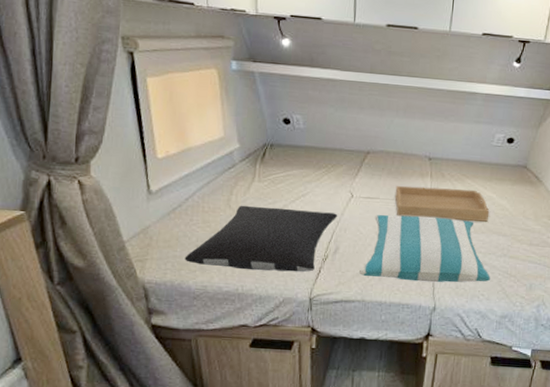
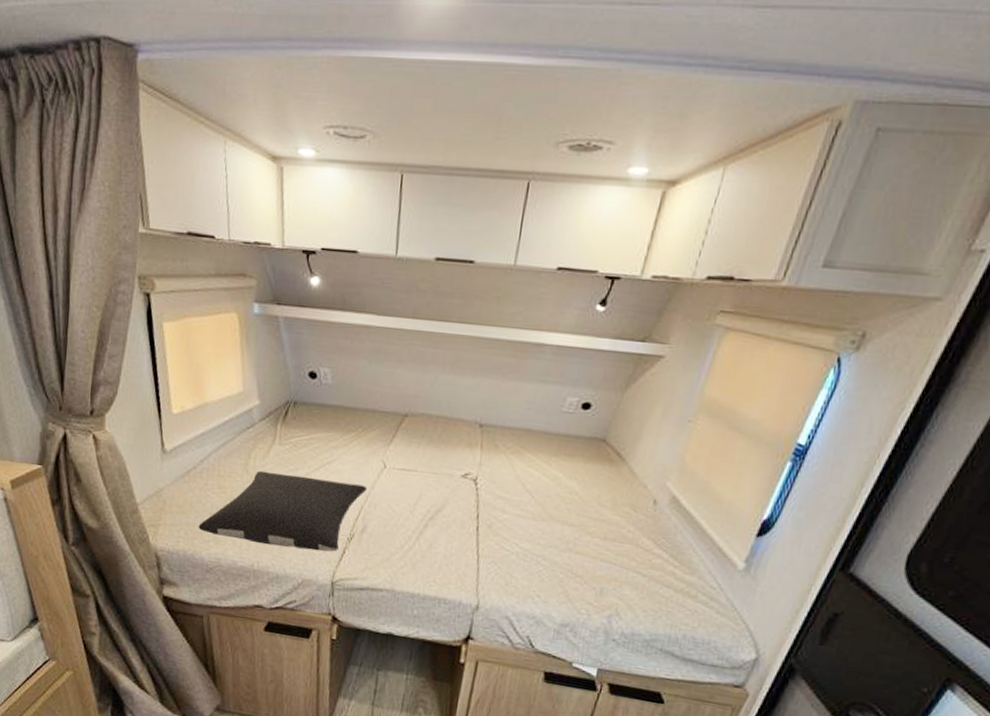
pillow: present [359,214,490,283] -> none [390,490,550,581]
serving tray: present [394,185,490,222] -> none [435,456,554,507]

